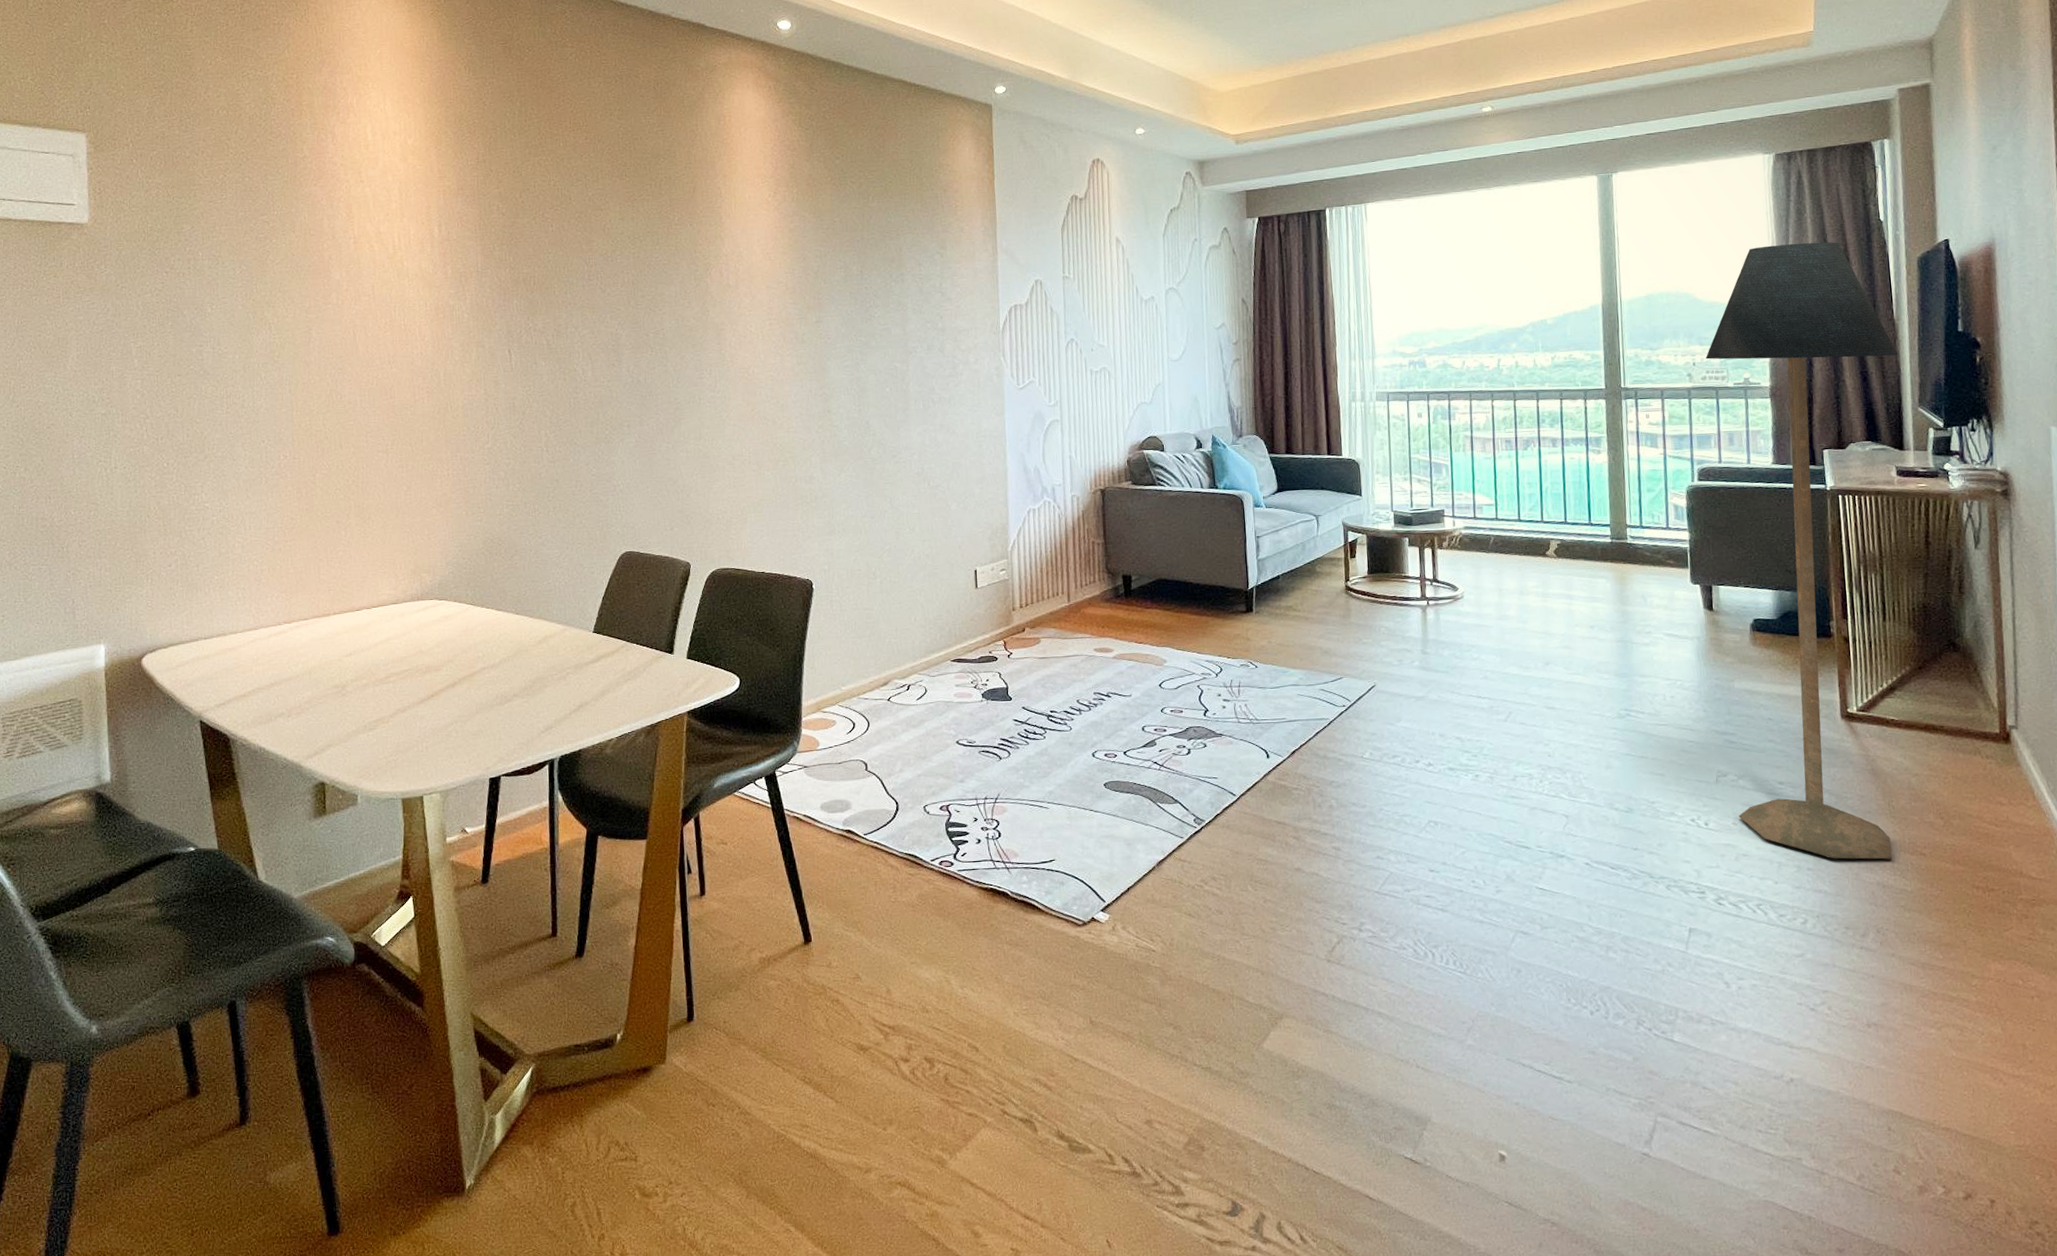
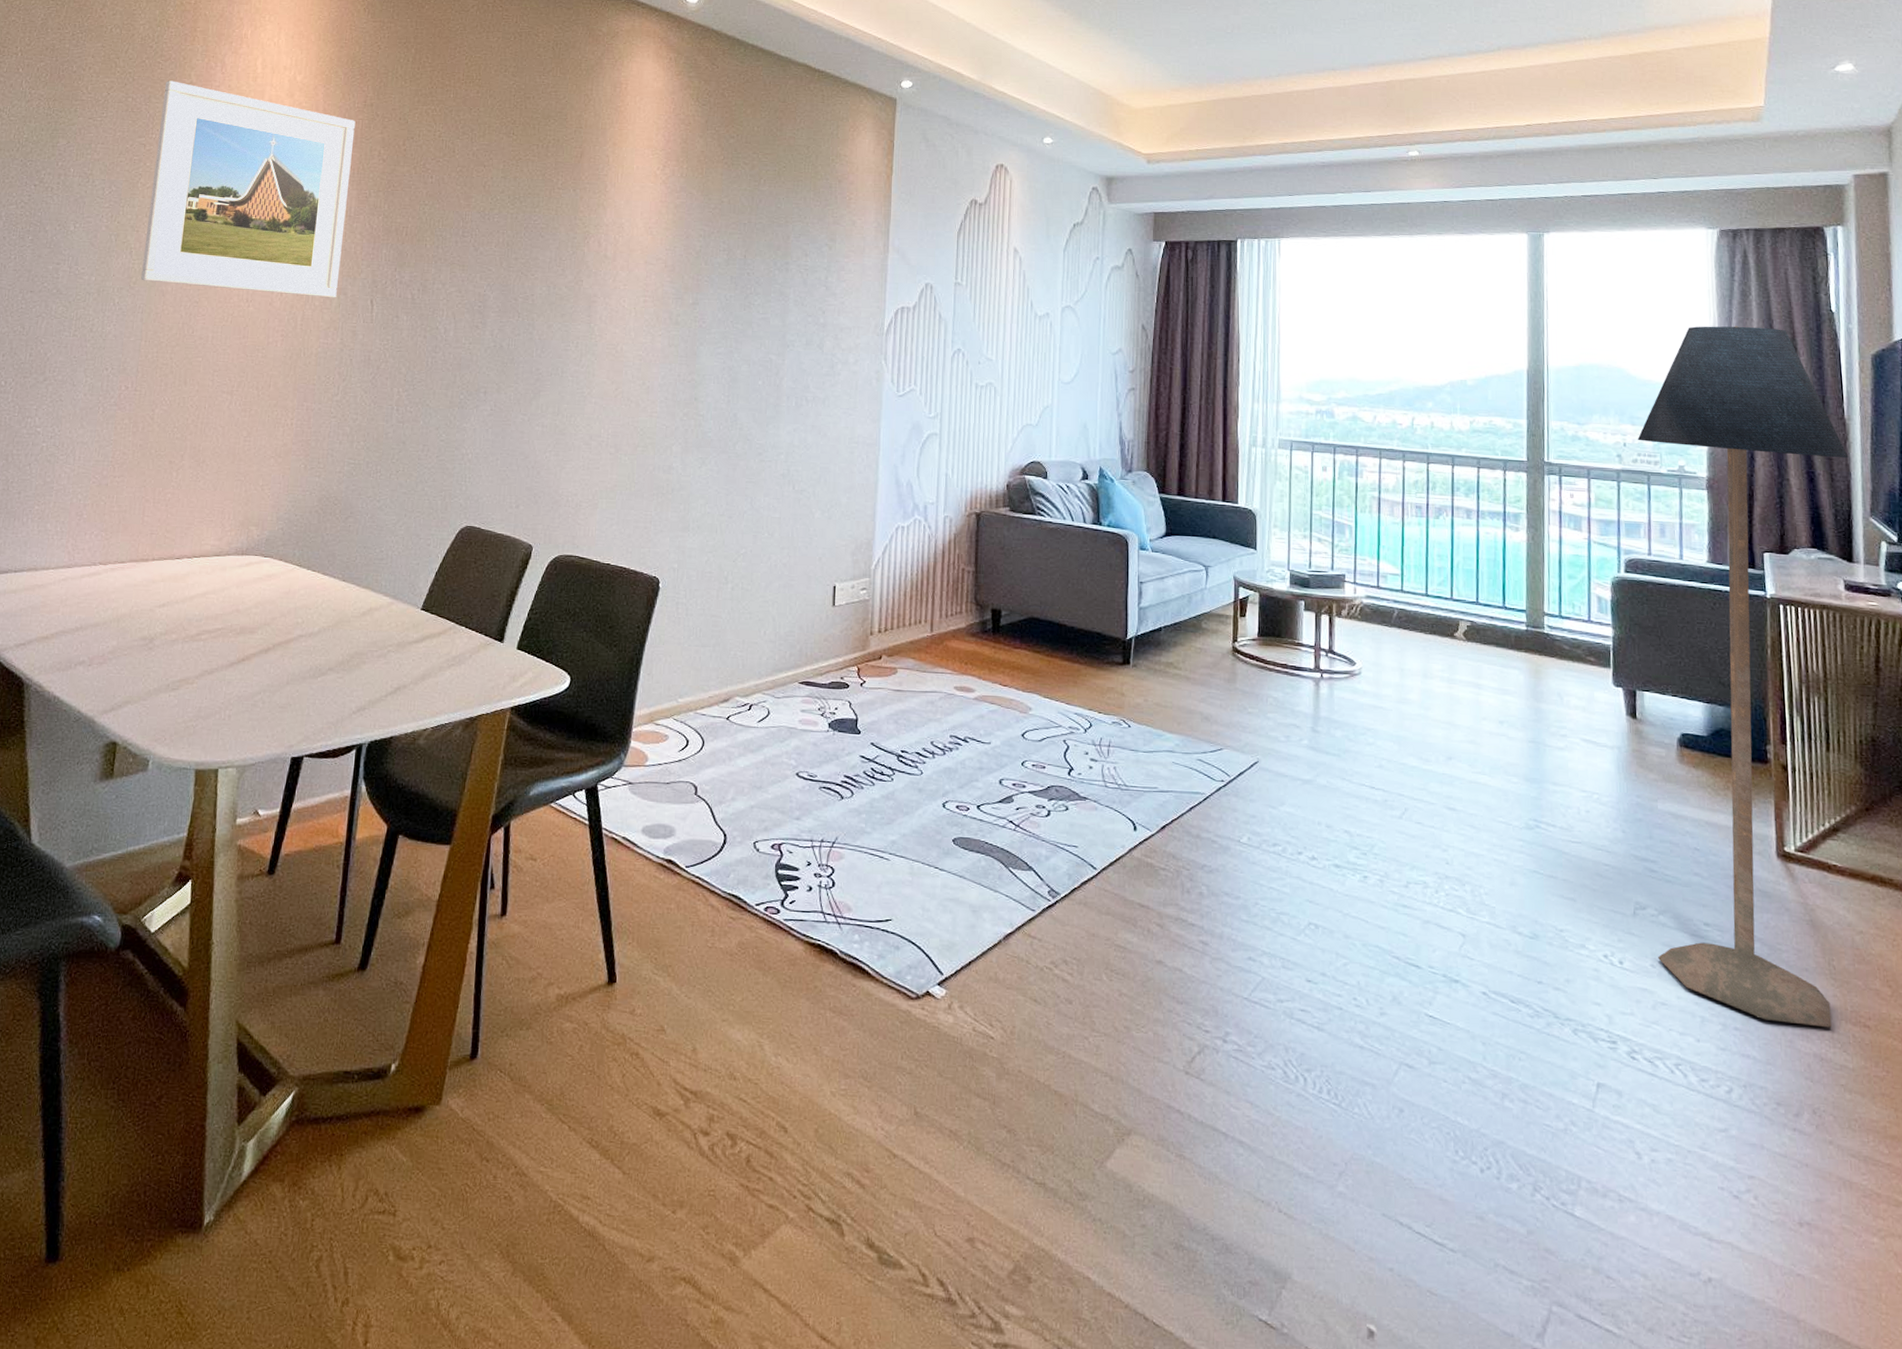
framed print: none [279,156,475,354] -> present [141,80,356,298]

